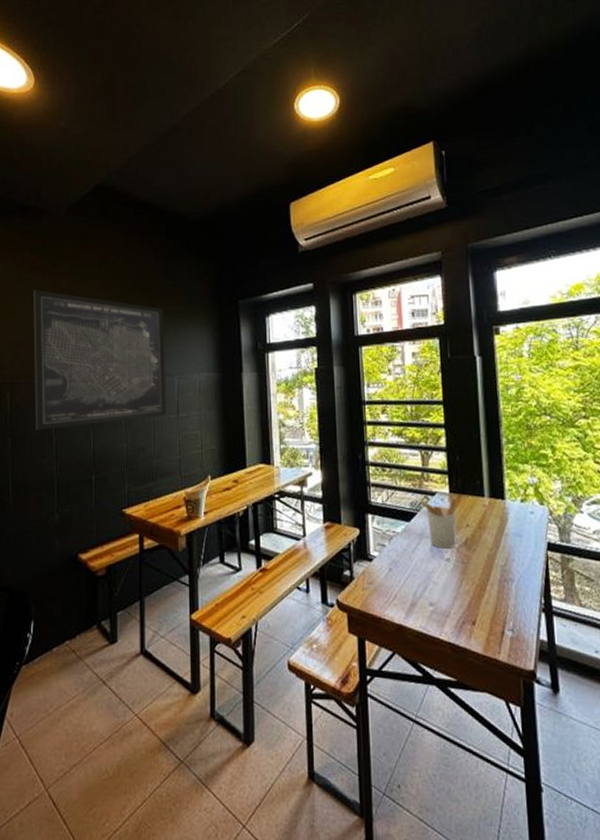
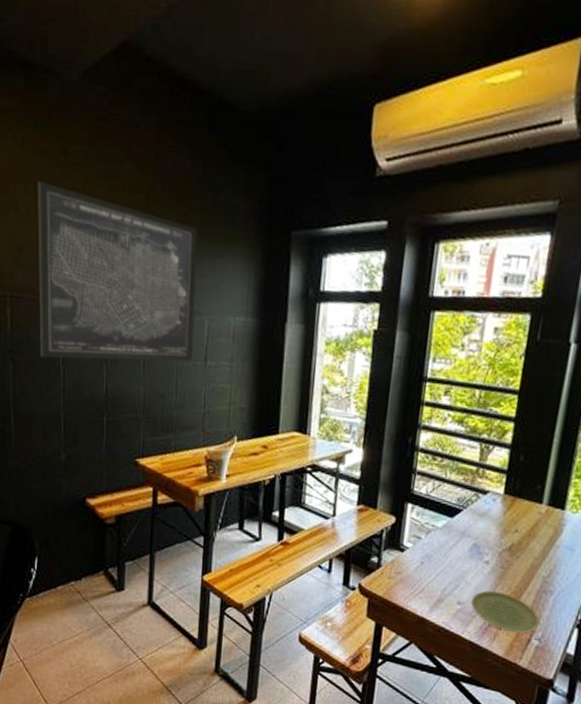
utensil holder: present [421,498,458,549] -> none [469,495,512,552]
plate: none [441,587,508,627] -> present [470,590,539,633]

